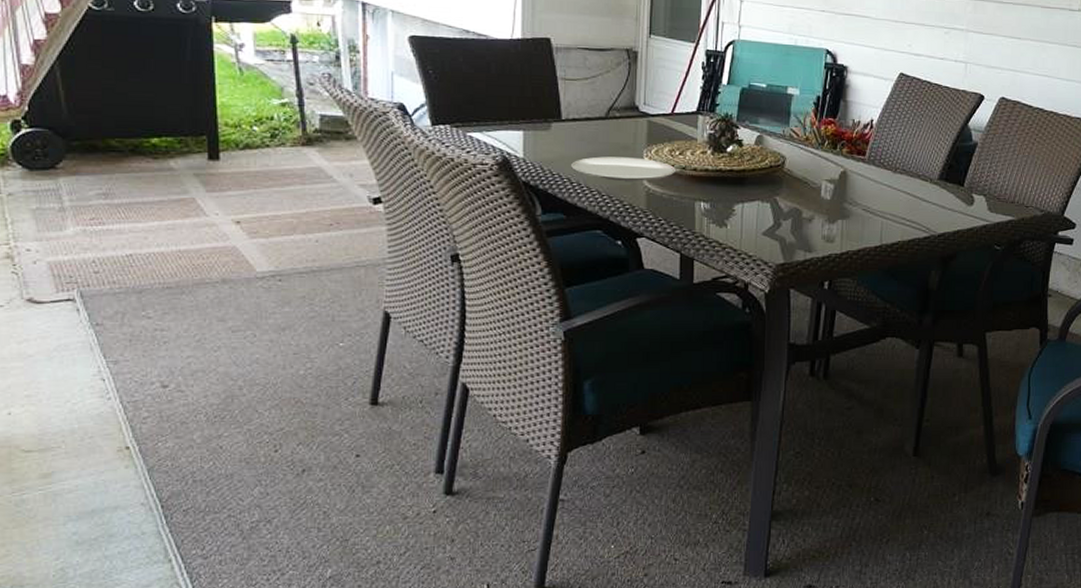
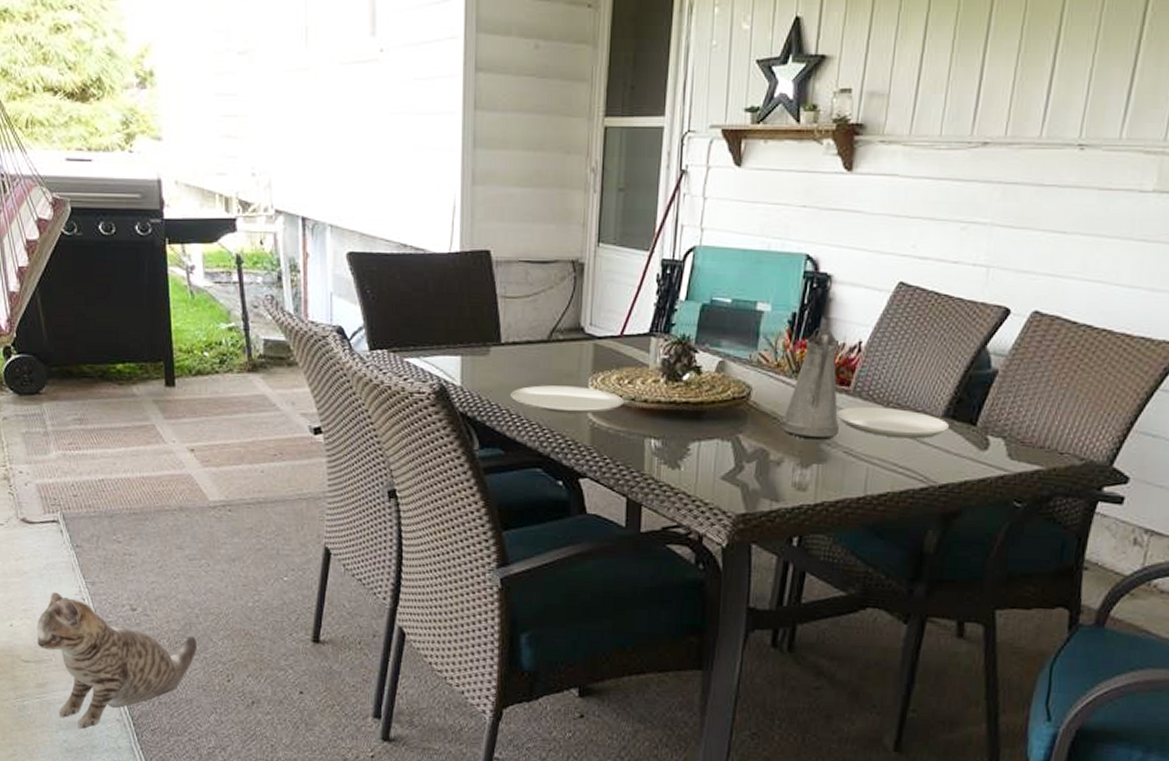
cat: none [43,374,241,518] -> present [37,592,198,729]
pitcher: none [811,108,858,200] -> present [781,328,839,440]
plate: none [856,172,944,198] -> present [836,406,950,439]

